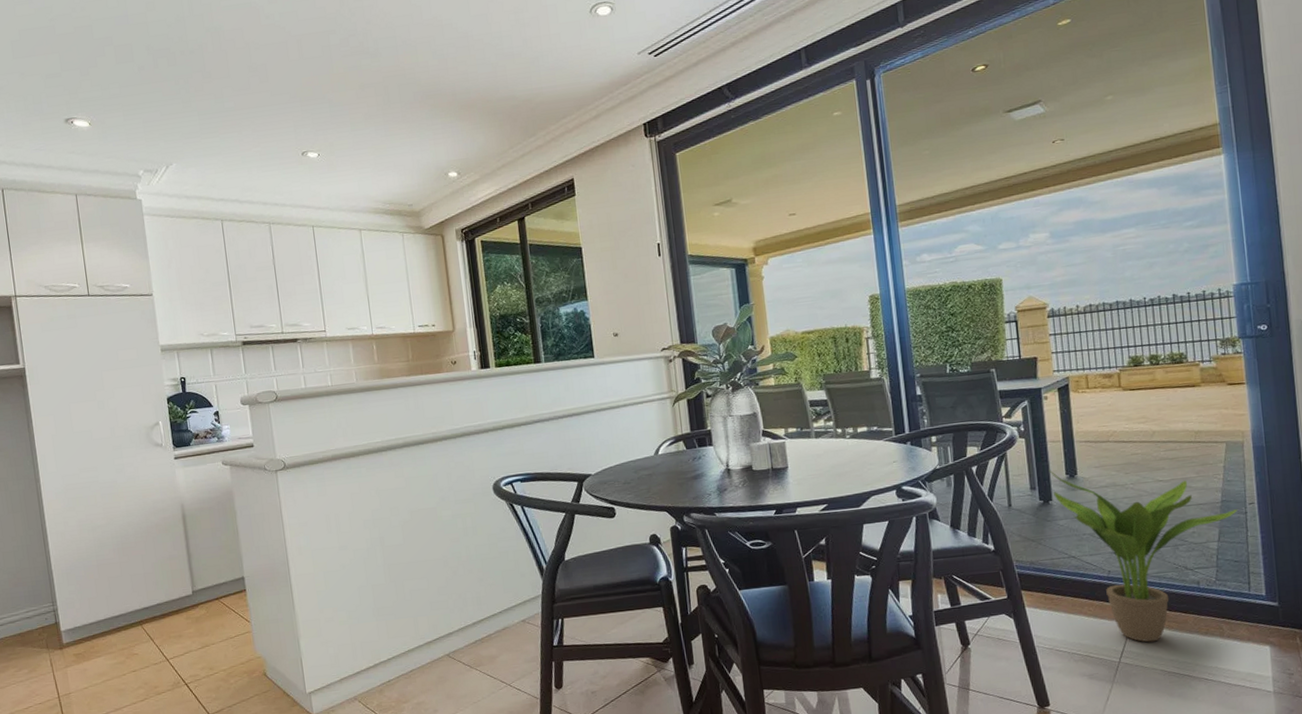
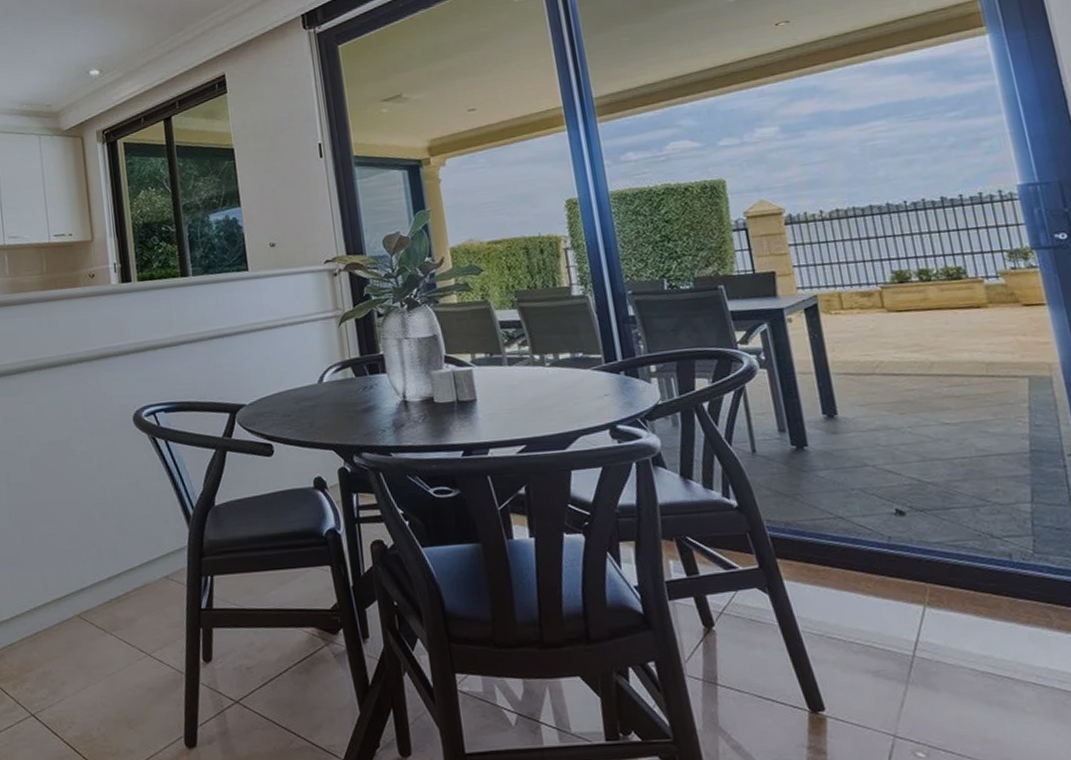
potted plant: present [1049,469,1237,643] -> none [800,407,1053,632]

